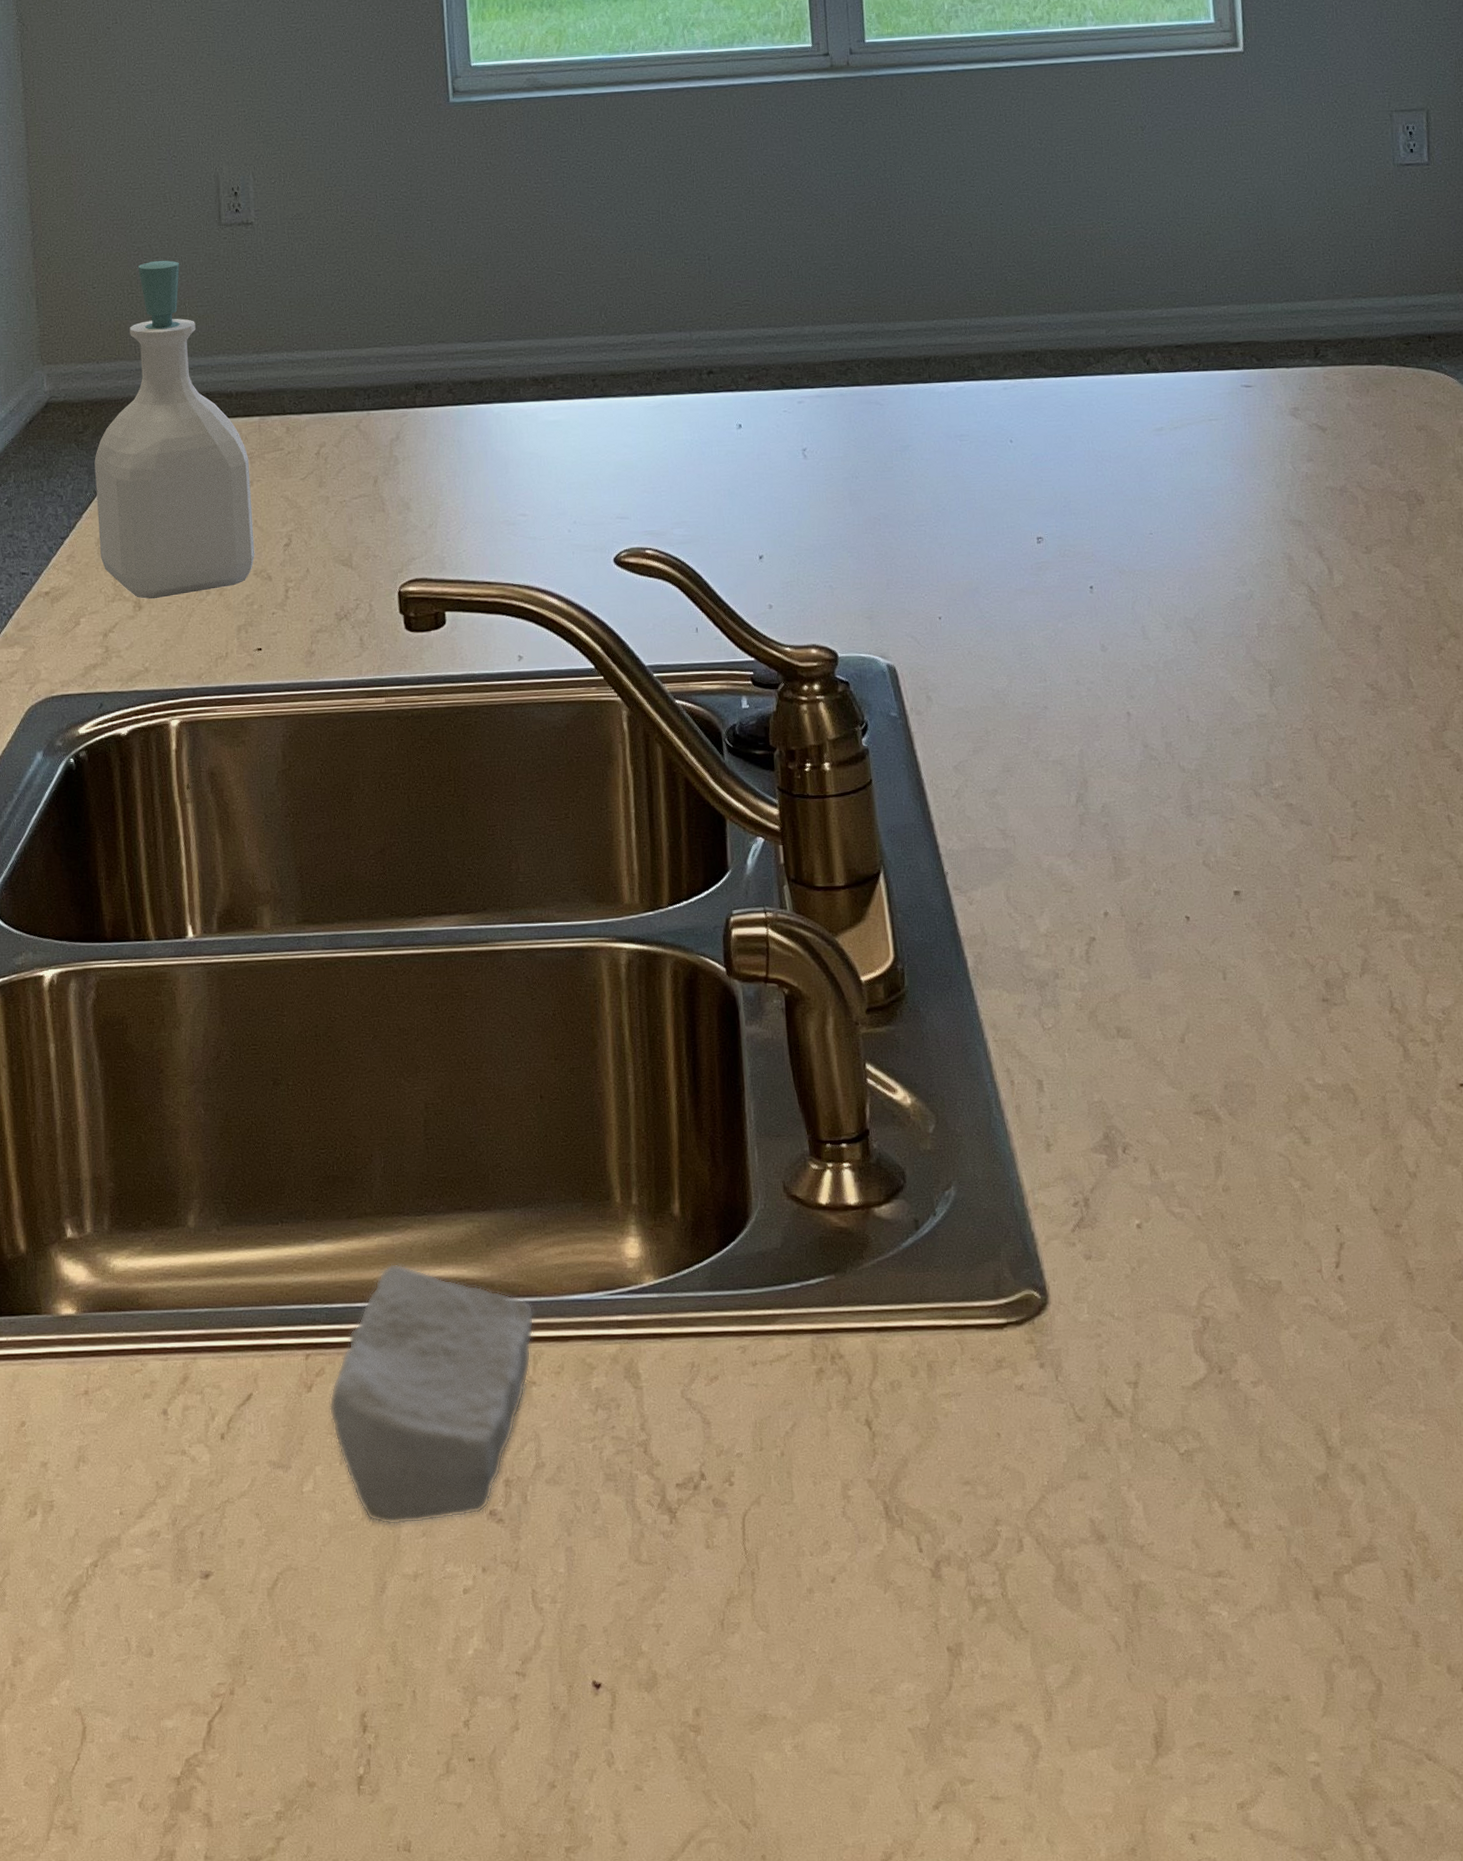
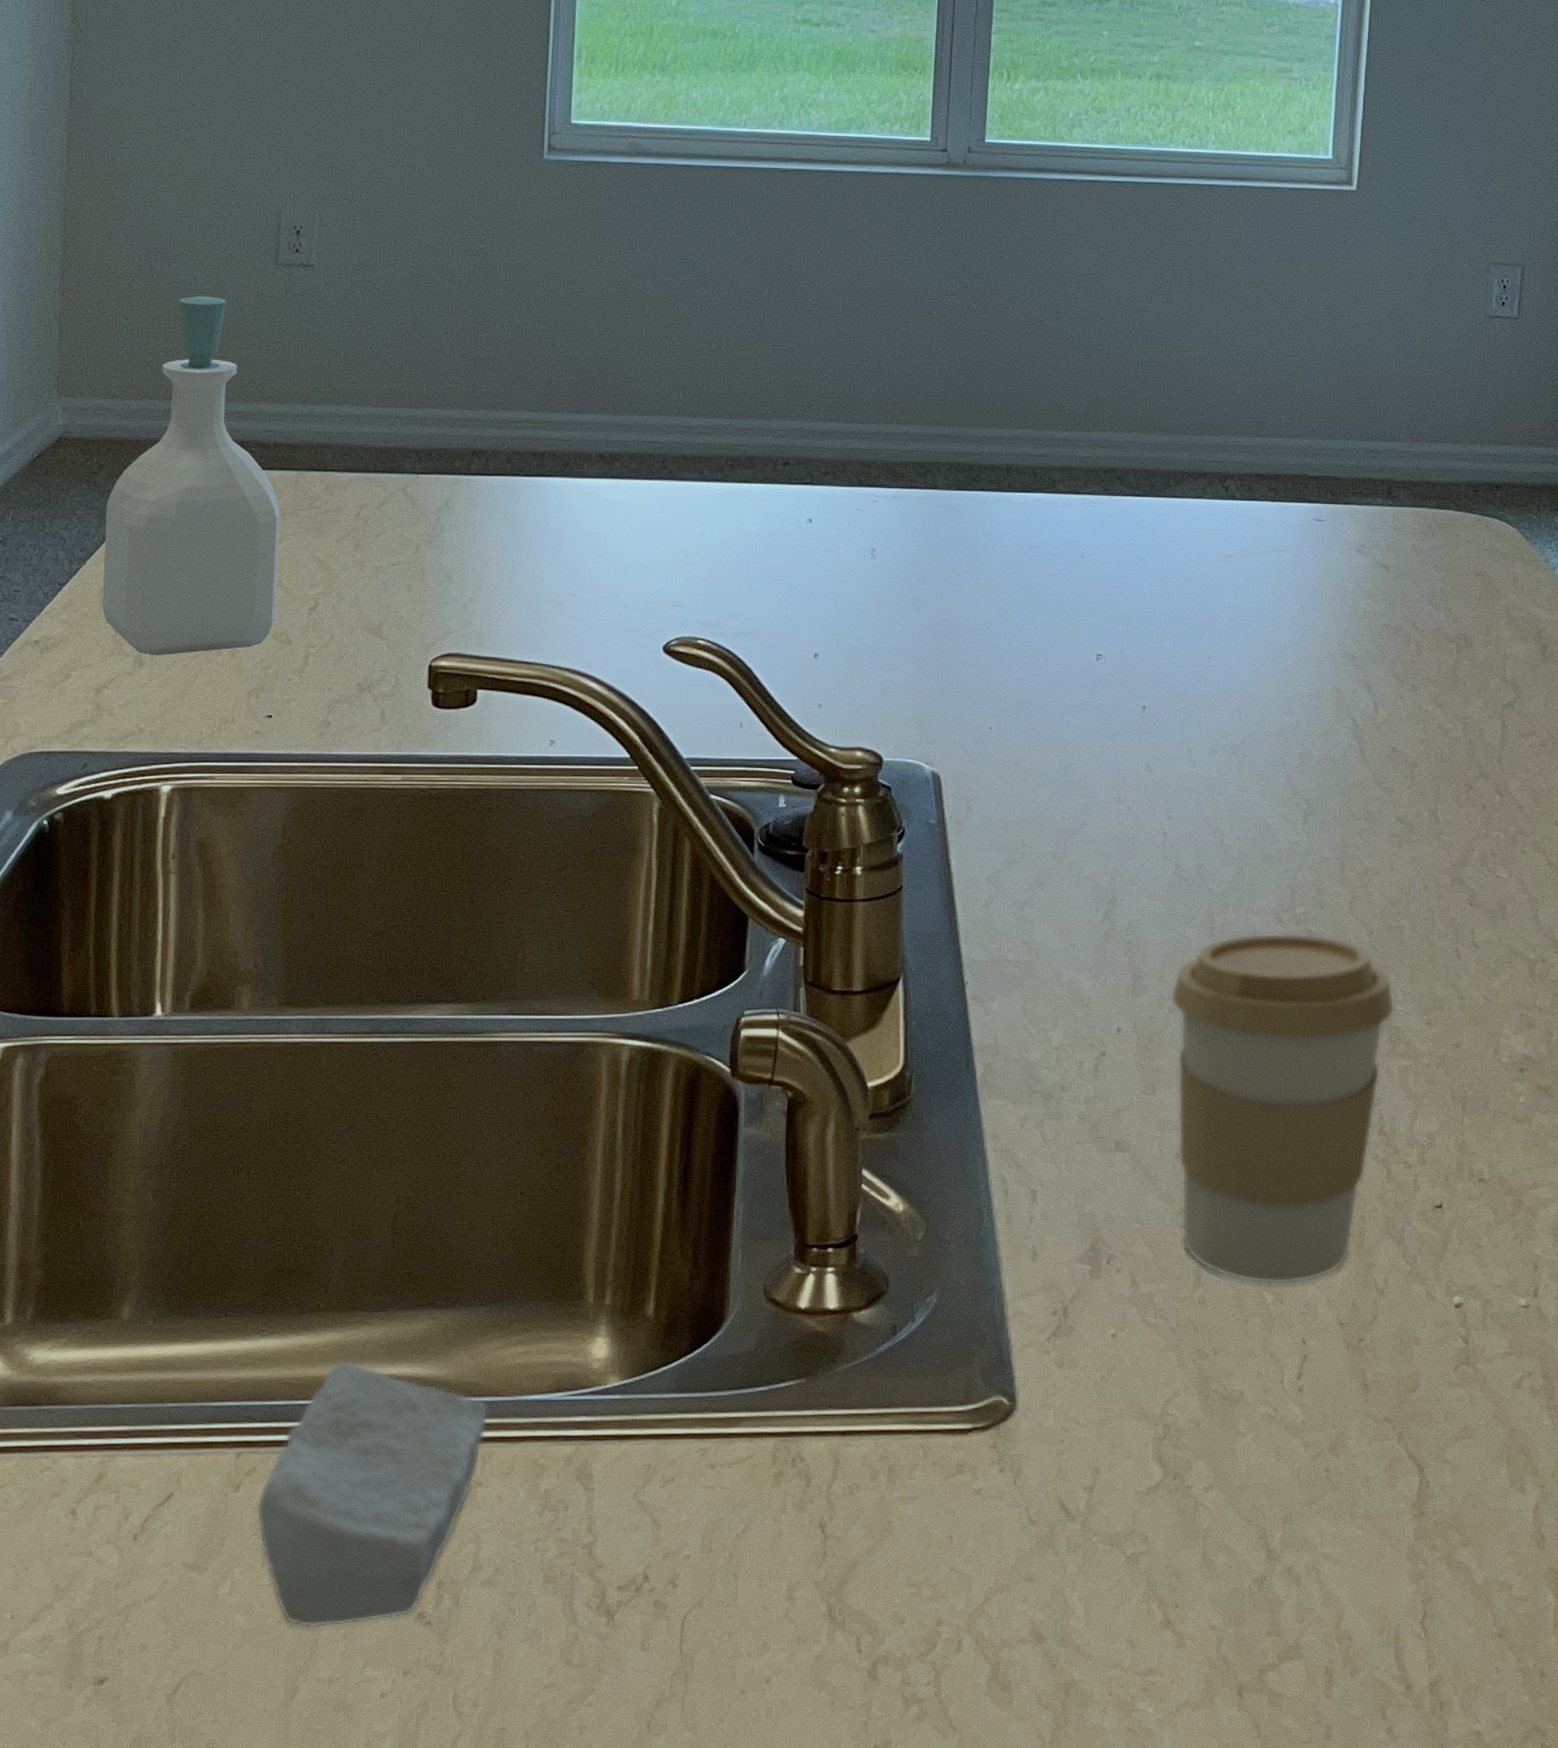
coffee cup: none [1154,807,1391,1171] -> present [1170,933,1395,1285]

